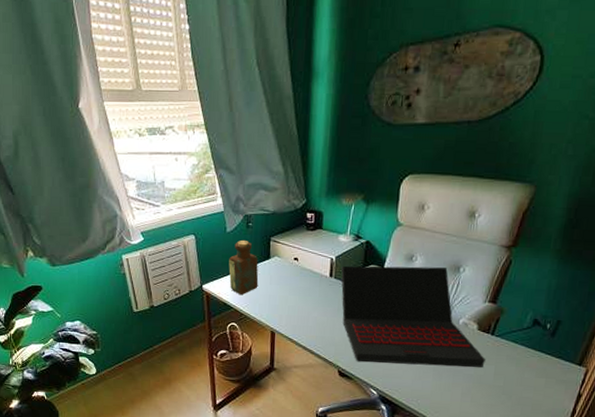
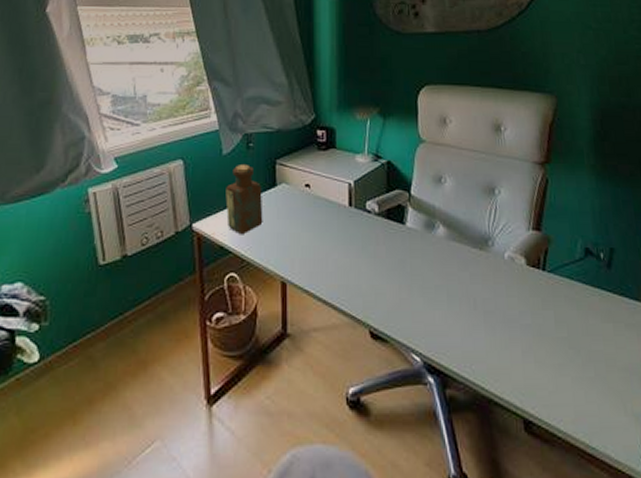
laptop: present [341,265,485,367] -> none [362,190,542,317]

